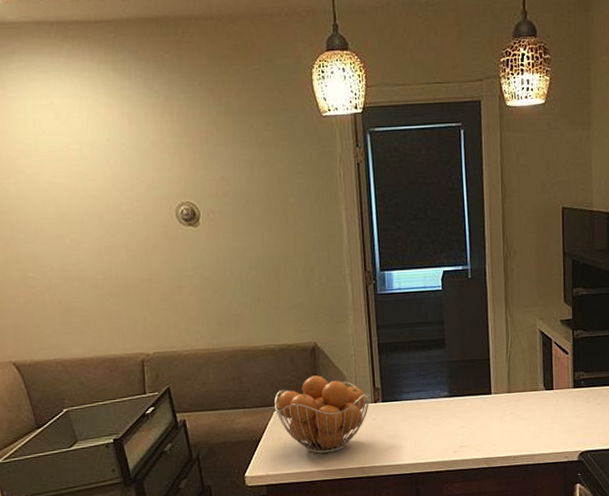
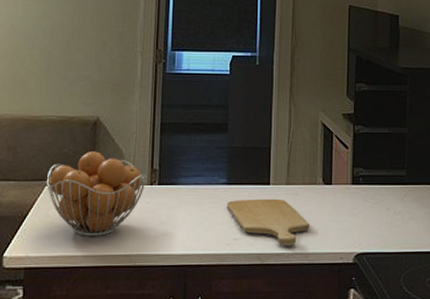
chopping board: none [450,406,534,450] -> present [226,198,310,246]

